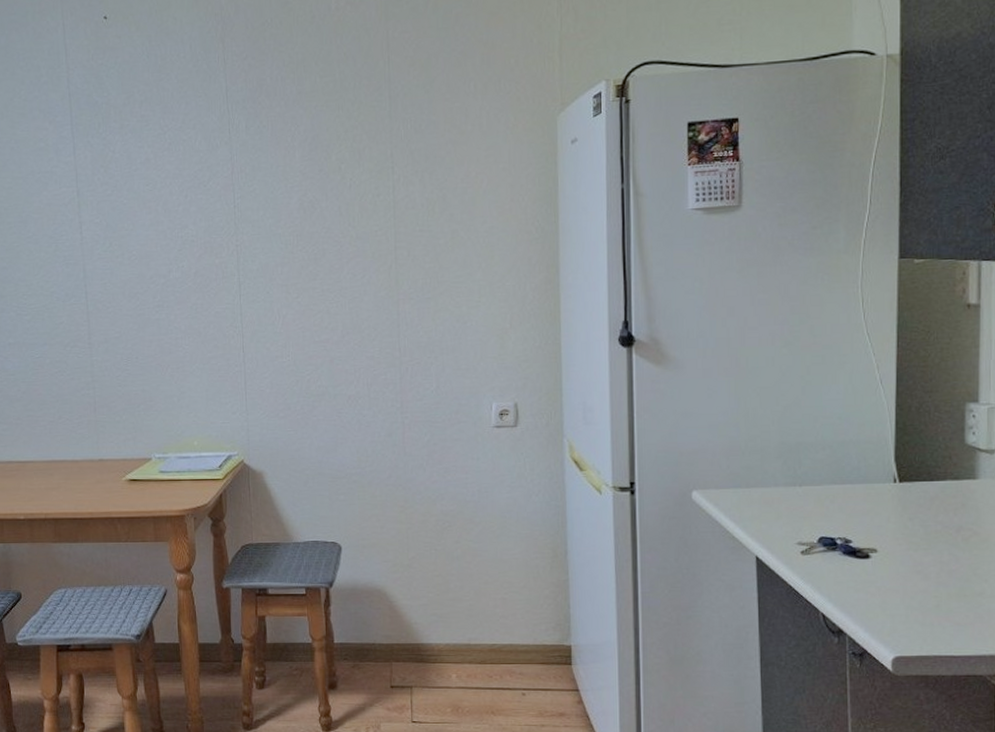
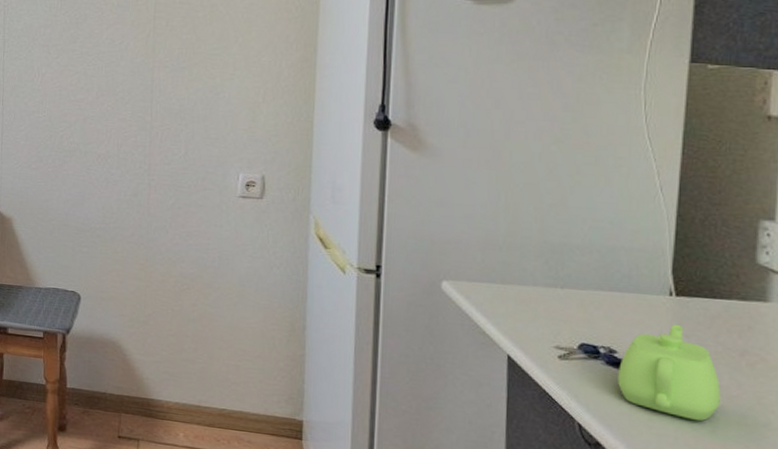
teapot: none [854,509,942,598] -> present [618,324,721,421]

